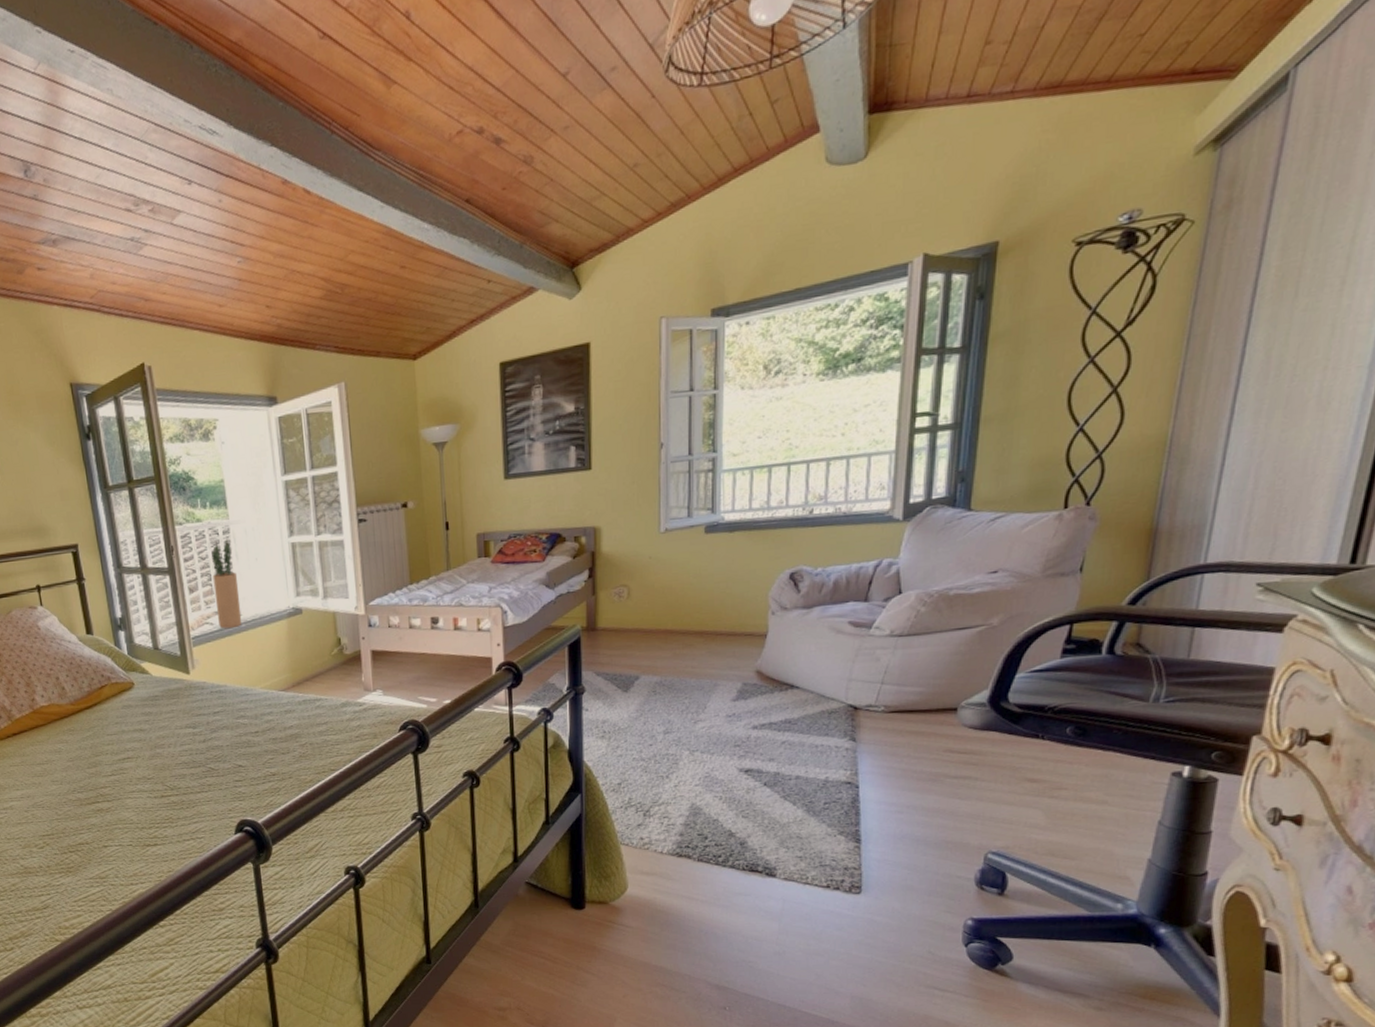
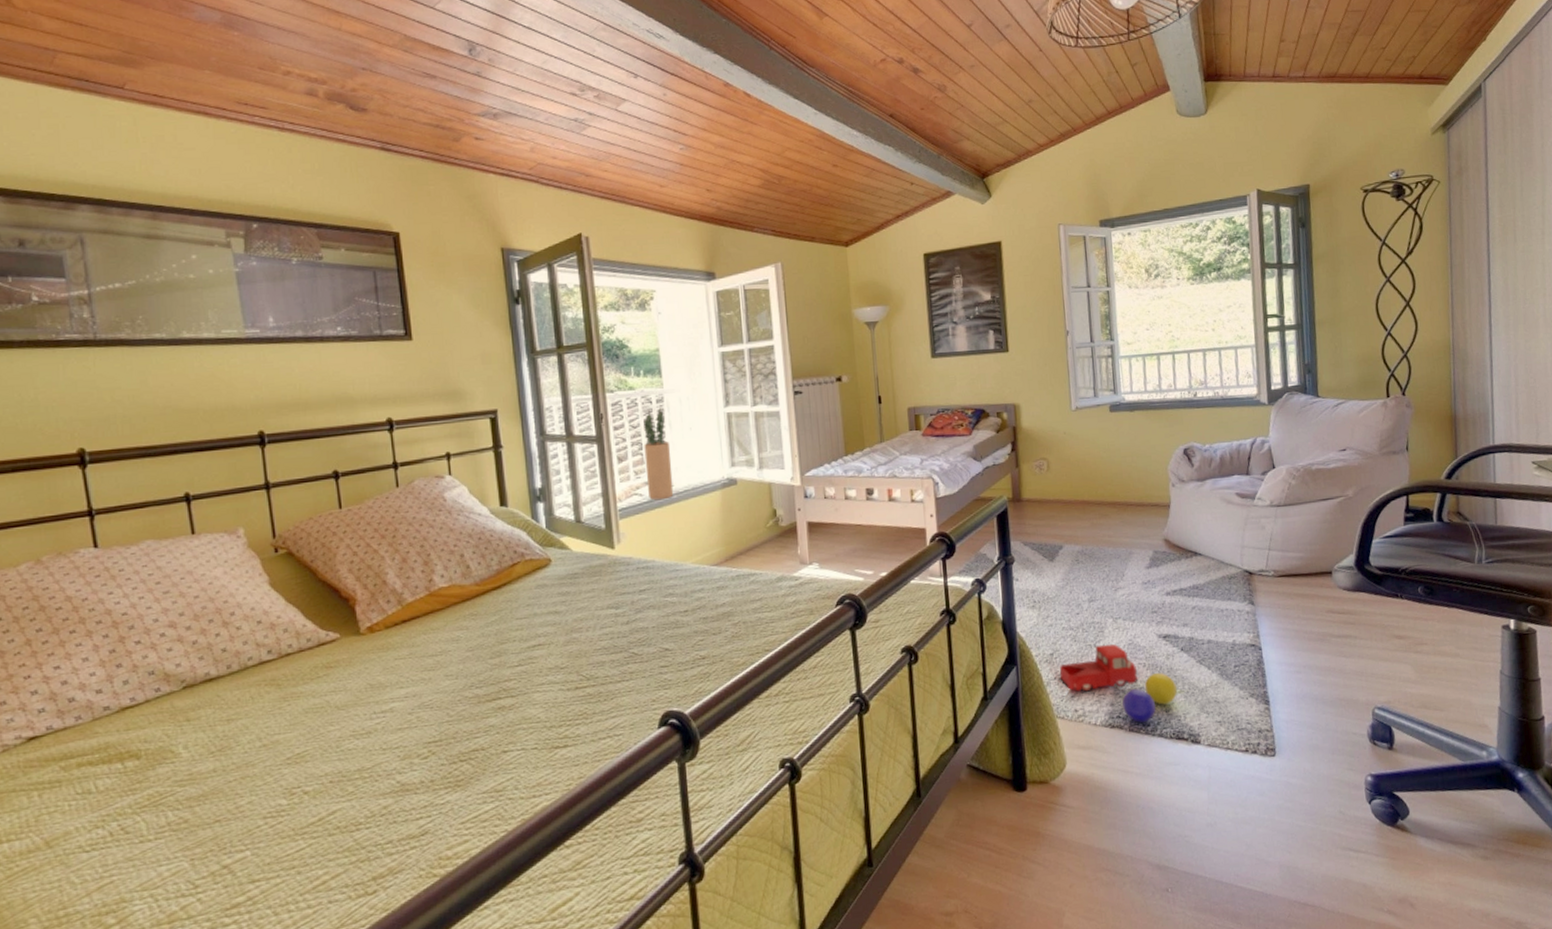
toy truck: none [626,776,713,822] -> present [1060,644,1139,692]
ball: none [692,805,756,853] -> present [1121,672,1178,723]

